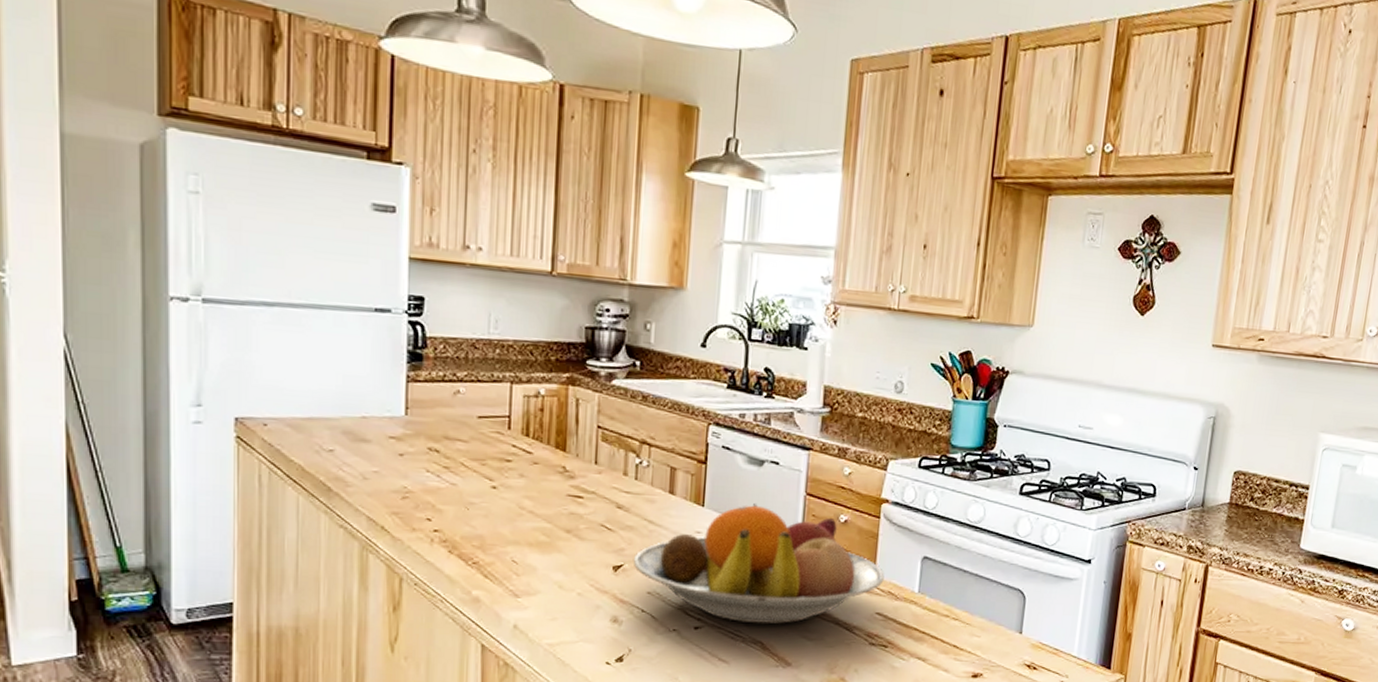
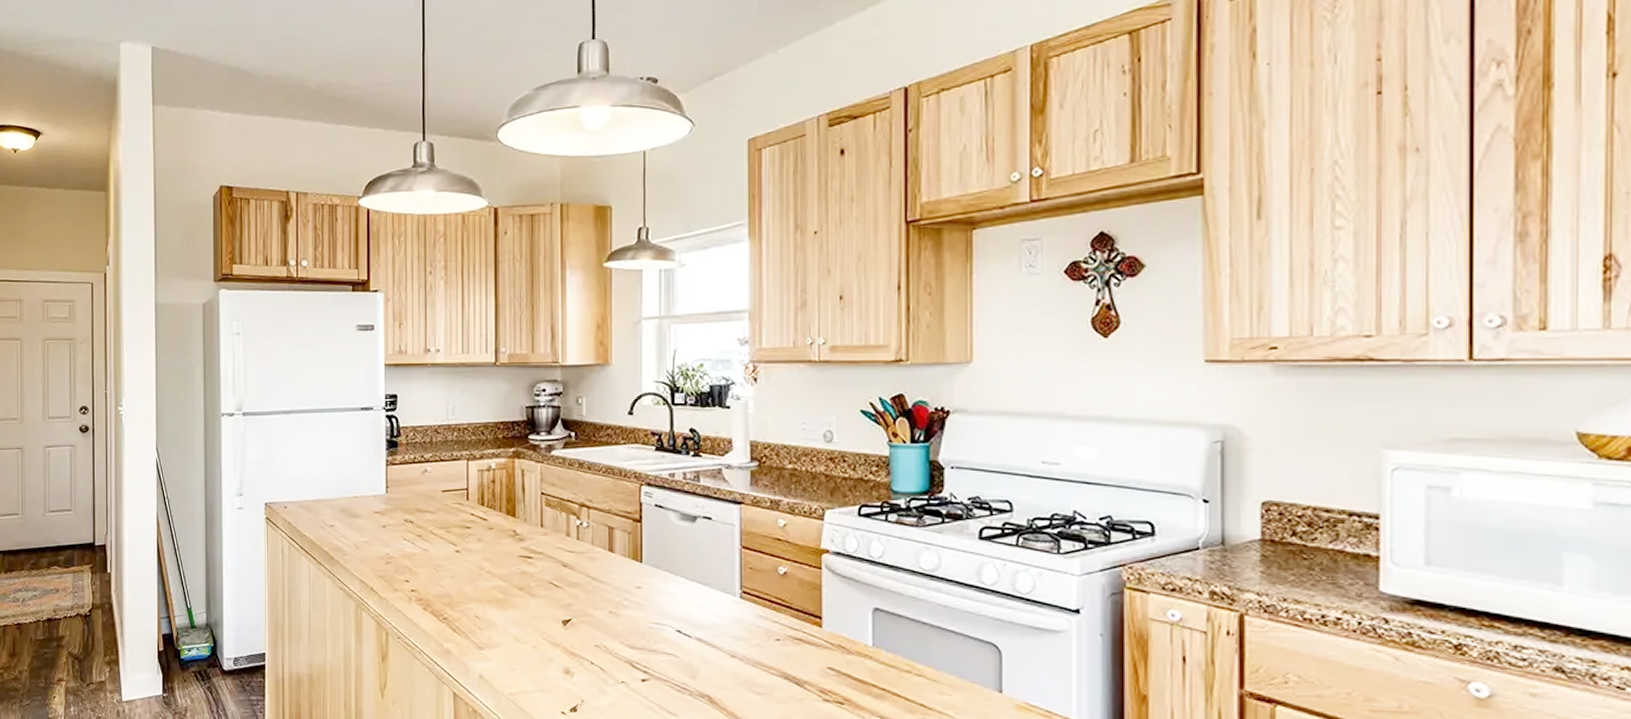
fruit bowl: present [632,504,885,625] -> none [580,558,832,678]

